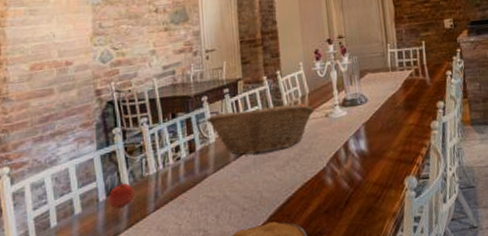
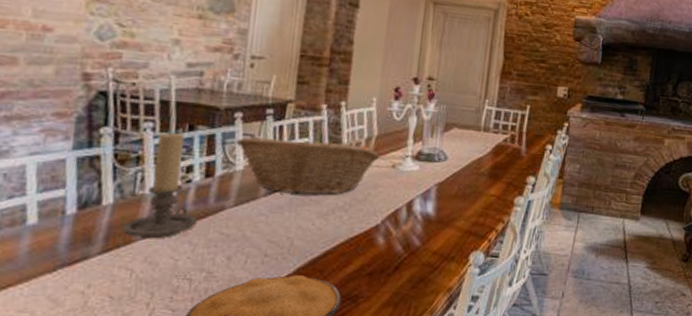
apple: present [108,181,135,209] -> none [79,195,120,228]
candle holder: none [138,121,190,212] -> present [121,132,199,239]

